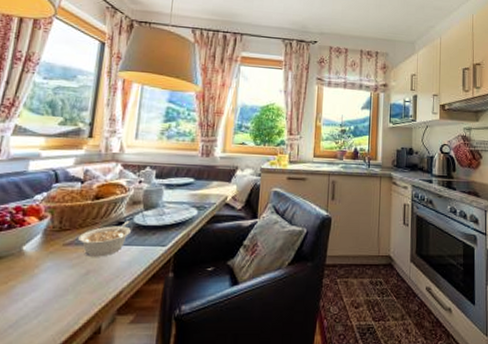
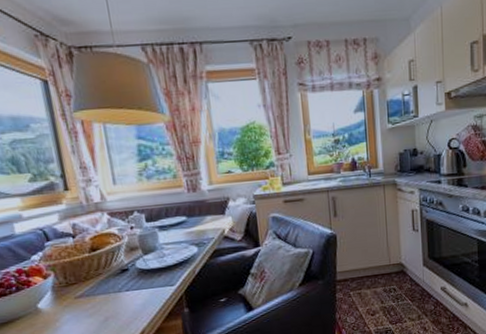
legume: present [78,221,131,257] -> none [87,267,137,305]

